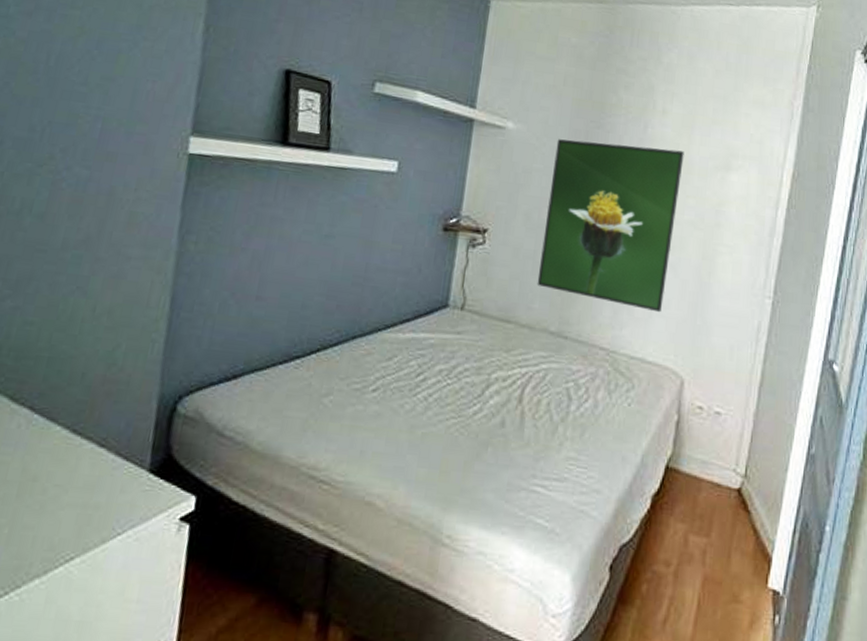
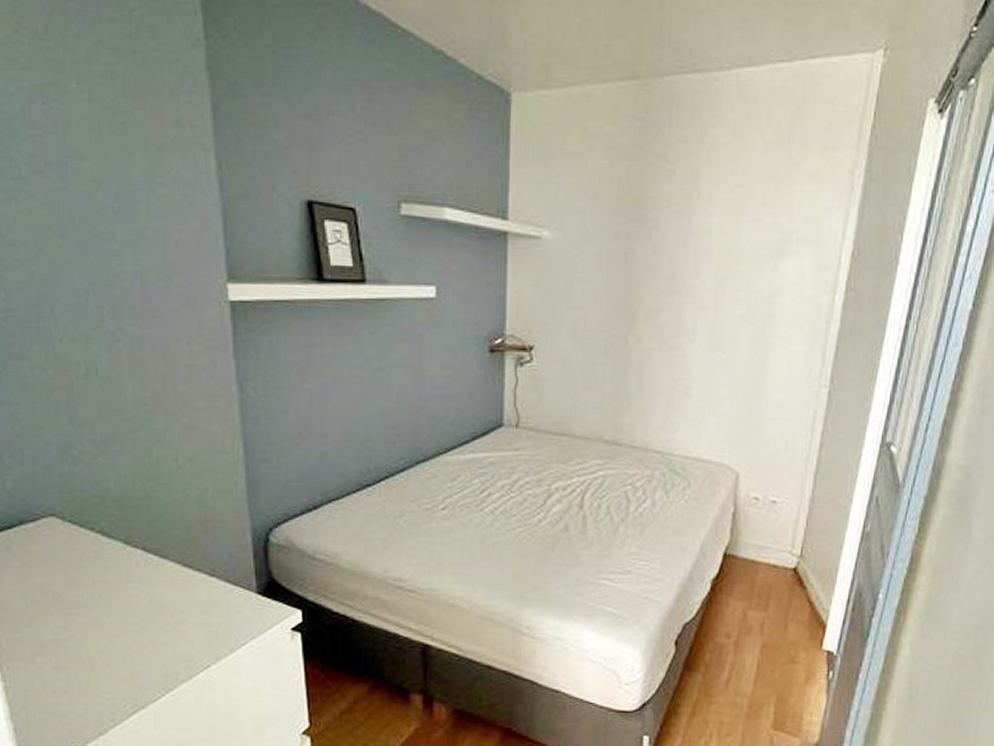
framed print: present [537,139,684,313] -> none [588,241,733,412]

